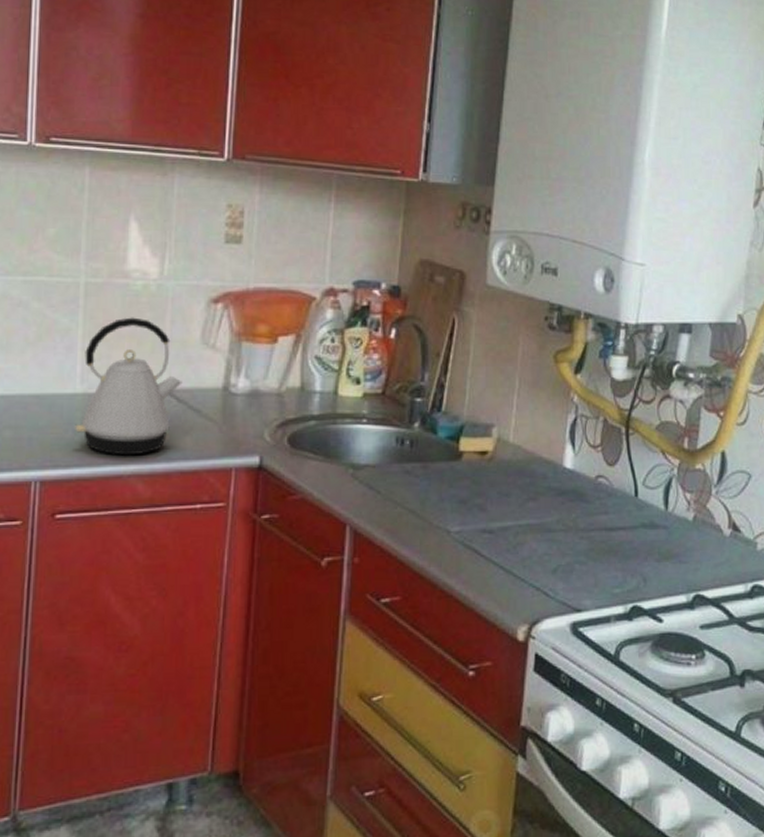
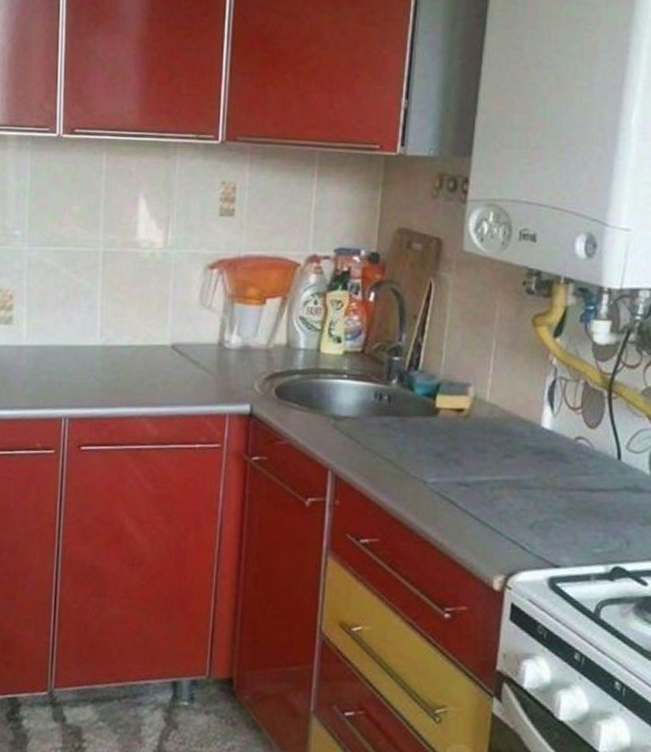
kettle: present [73,317,183,456] -> none [94,281,184,400]

